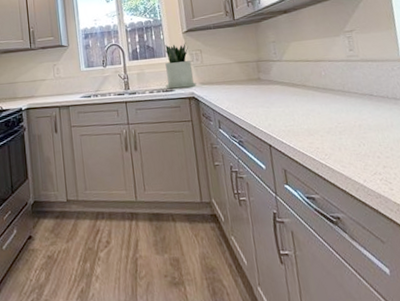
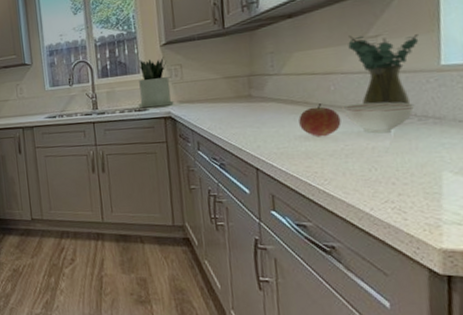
fruit: none [299,86,333,116] -> present [298,103,341,137]
vase: none [331,30,383,89] -> present [348,34,419,105]
bowl: none [332,86,386,113] -> present [342,102,415,134]

